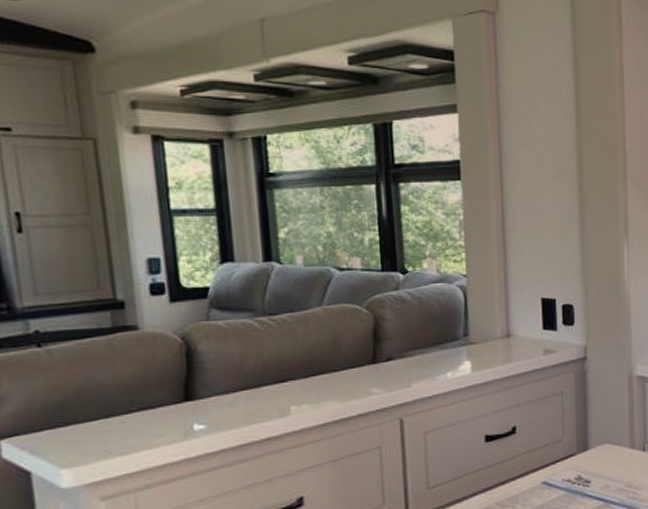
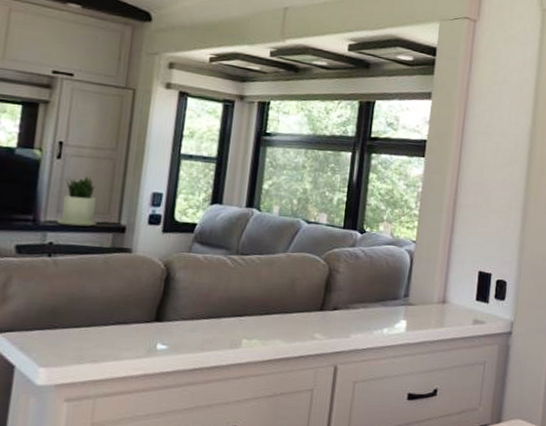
planter: none [35,249,88,310] -> present [57,176,97,227]

